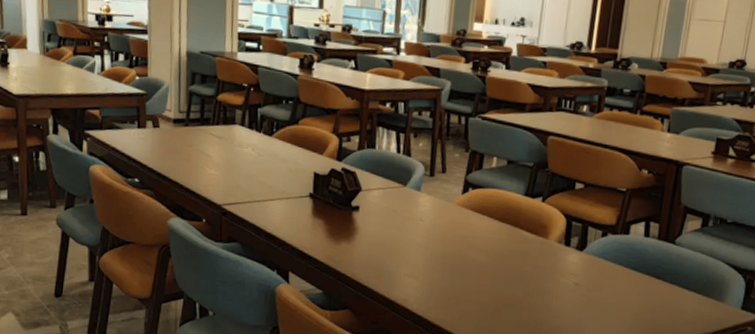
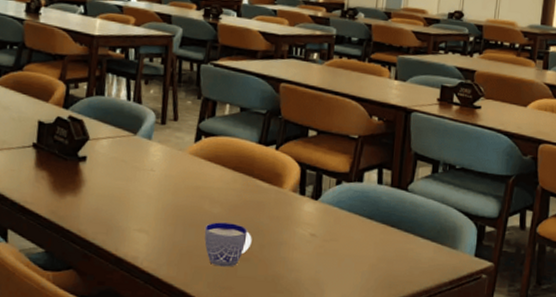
cup: none [470,270,517,312] -> present [204,222,252,267]

